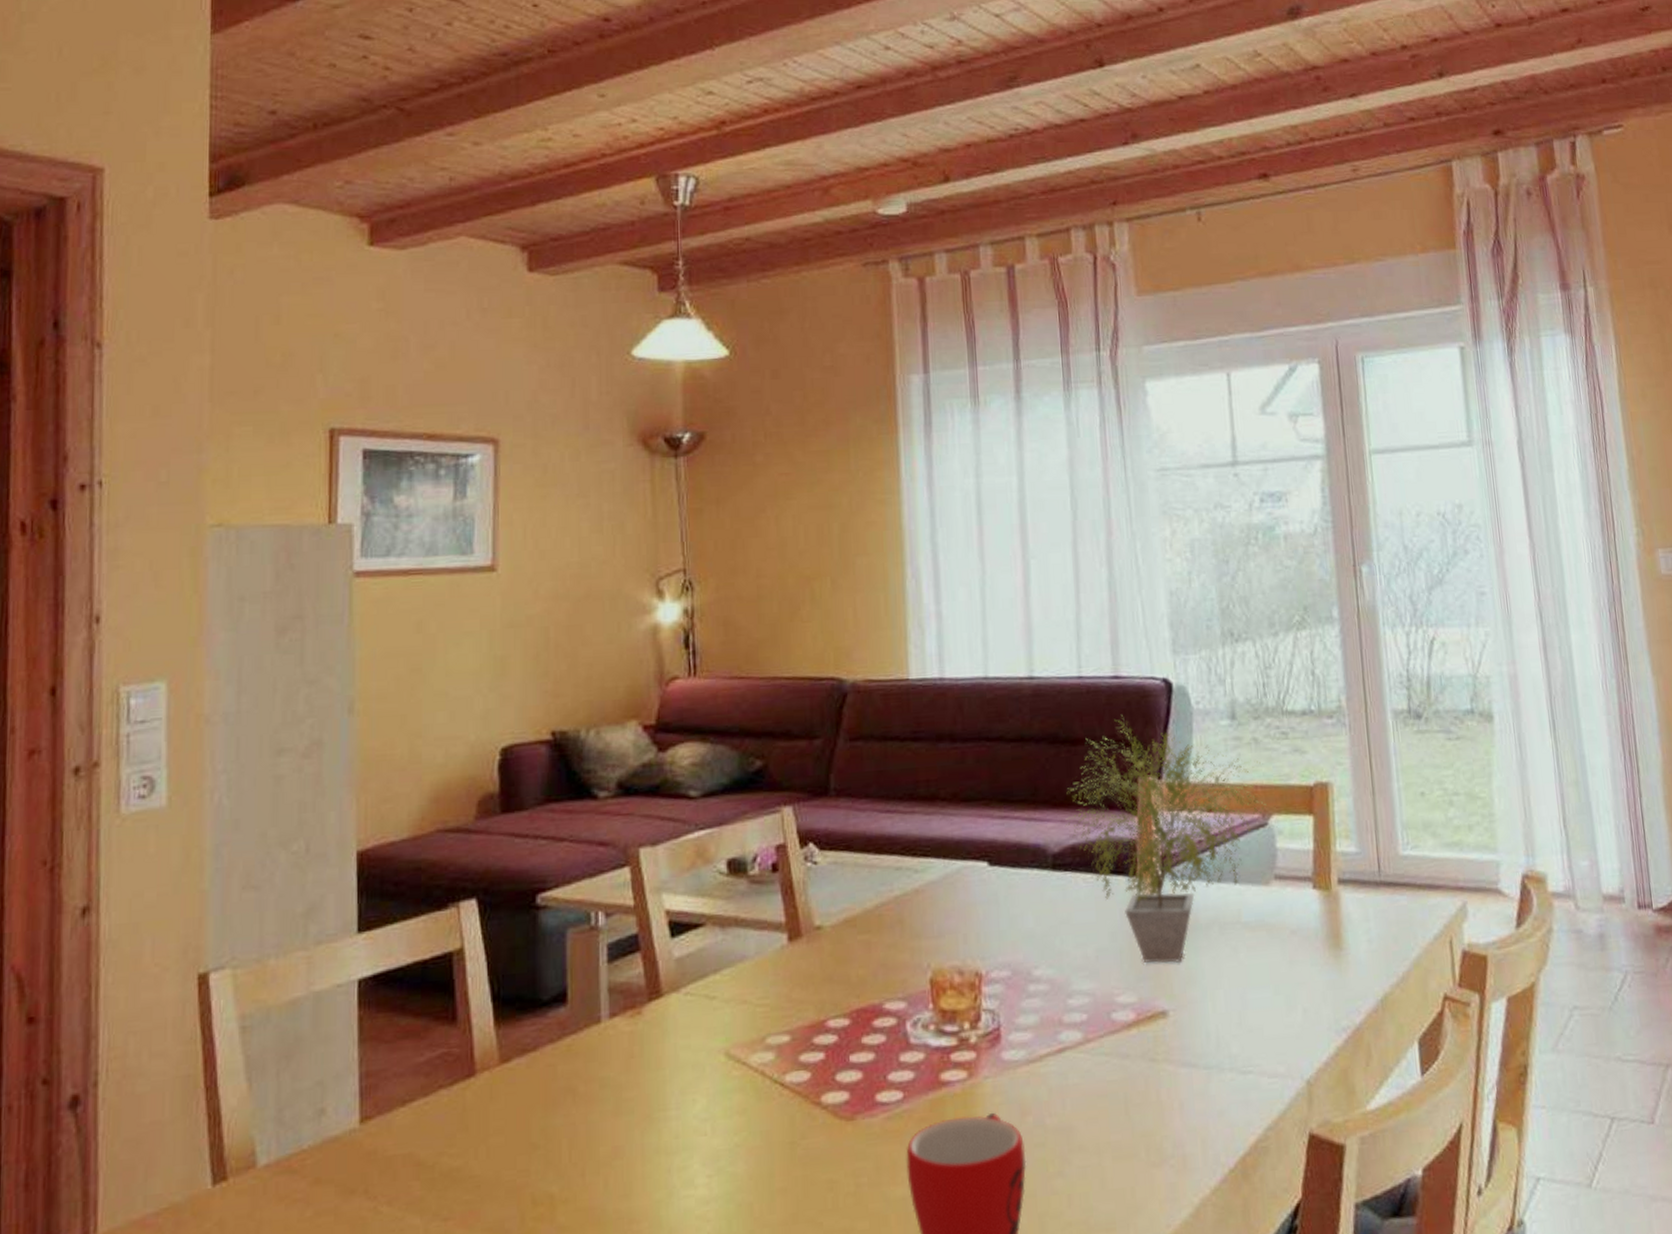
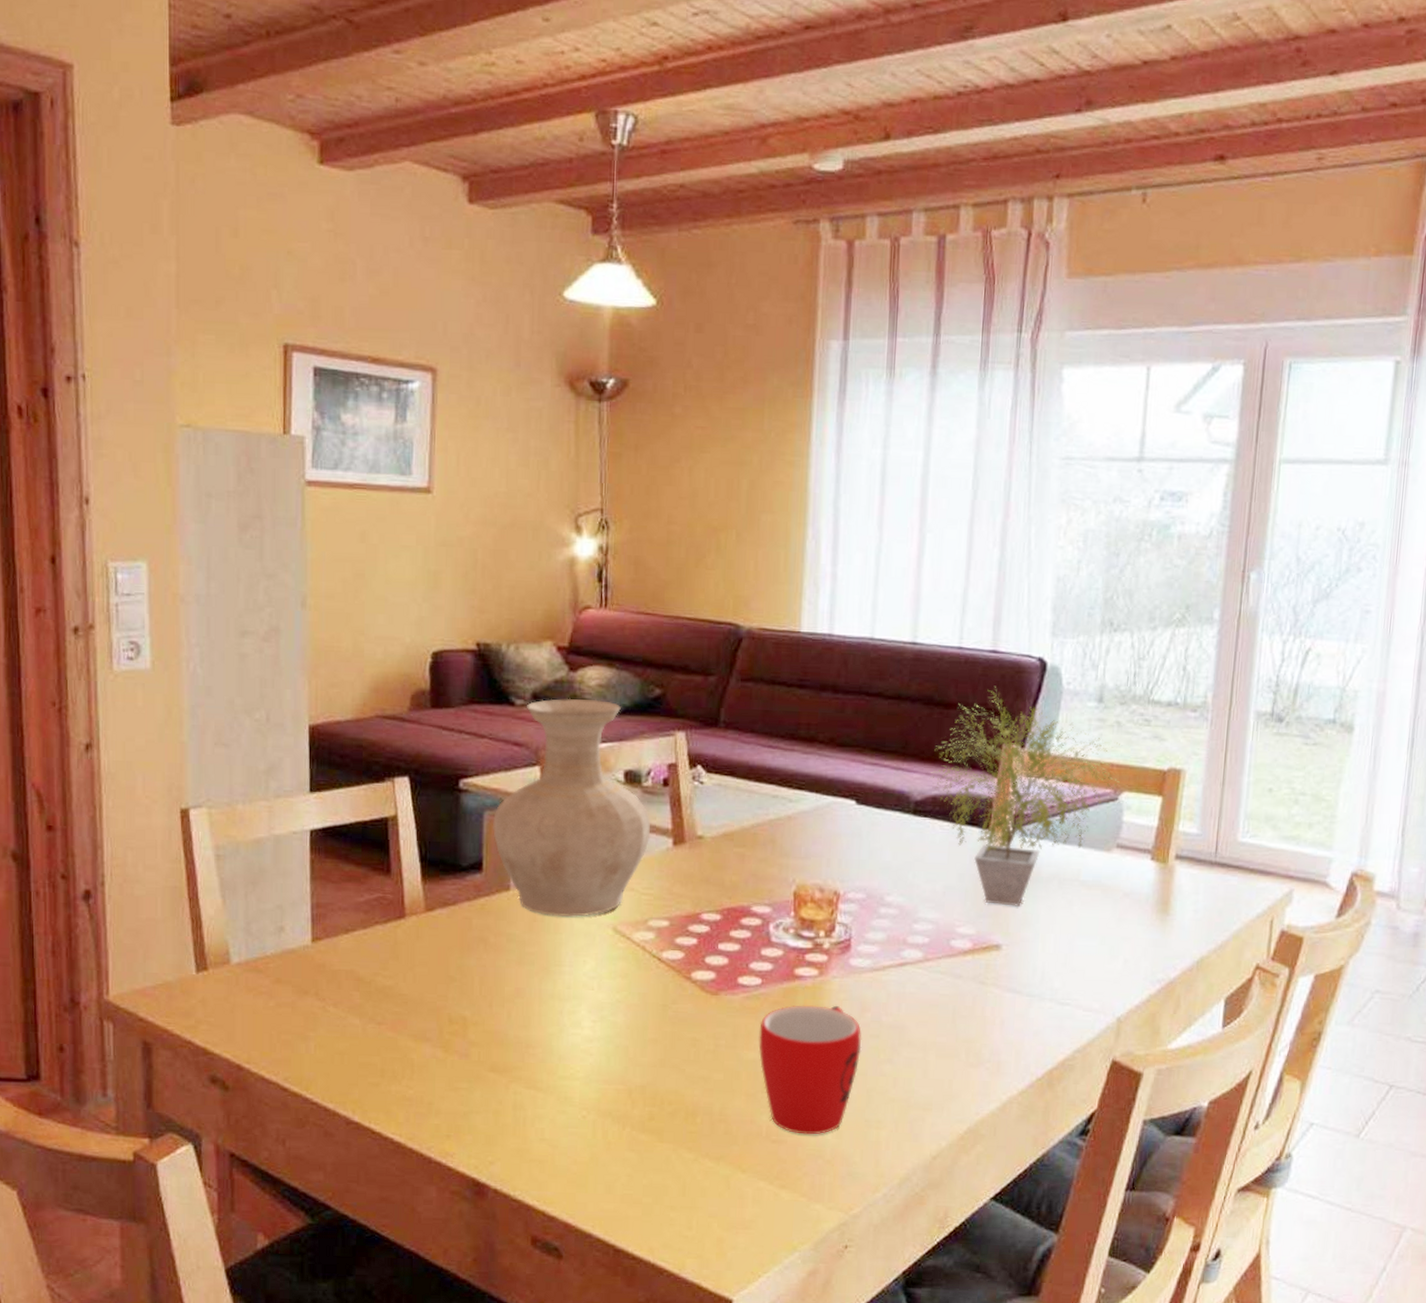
vase: none [577,780,762,1049] -> present [492,698,651,917]

